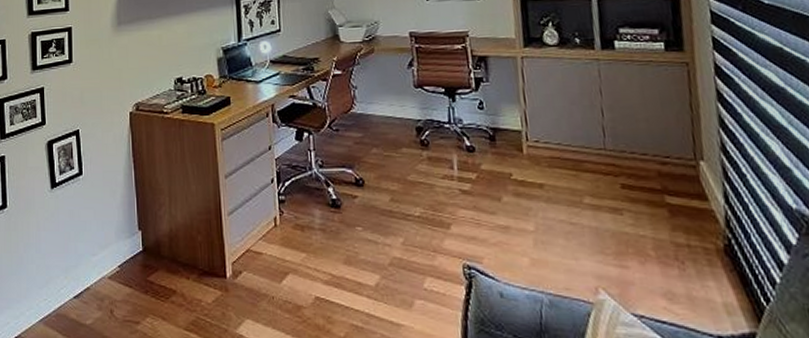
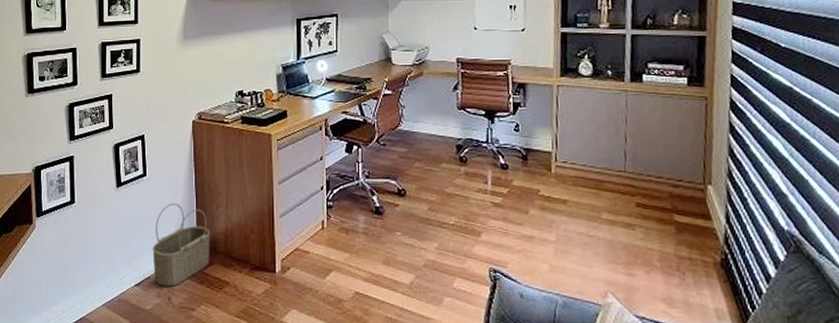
wicker basket: none [91,203,154,298] -> present [152,203,210,287]

